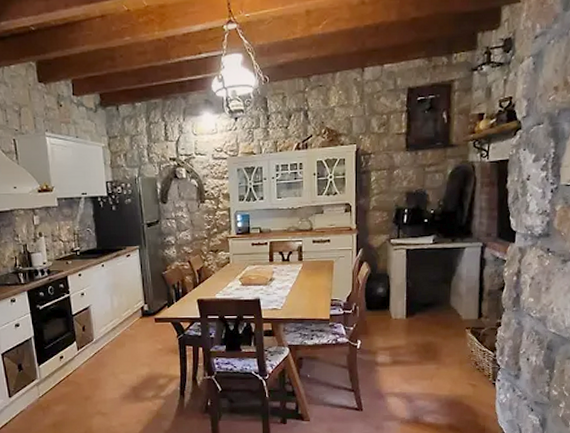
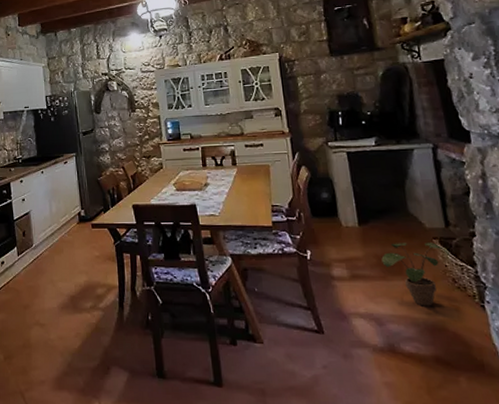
potted plant: none [420,332,478,385] -> present [381,242,451,306]

